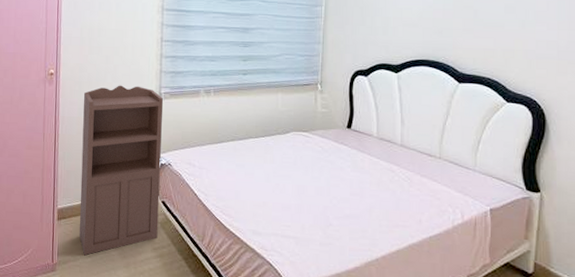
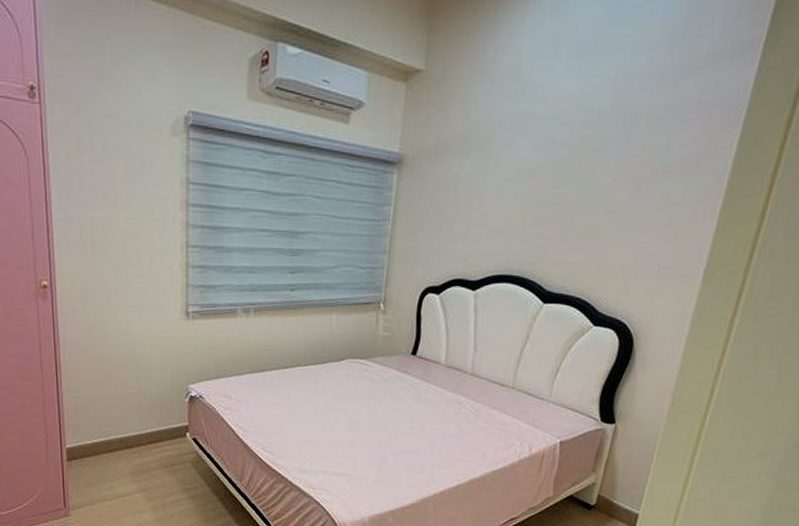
storage cabinet: present [79,85,164,256] -> none [89,301,192,499]

